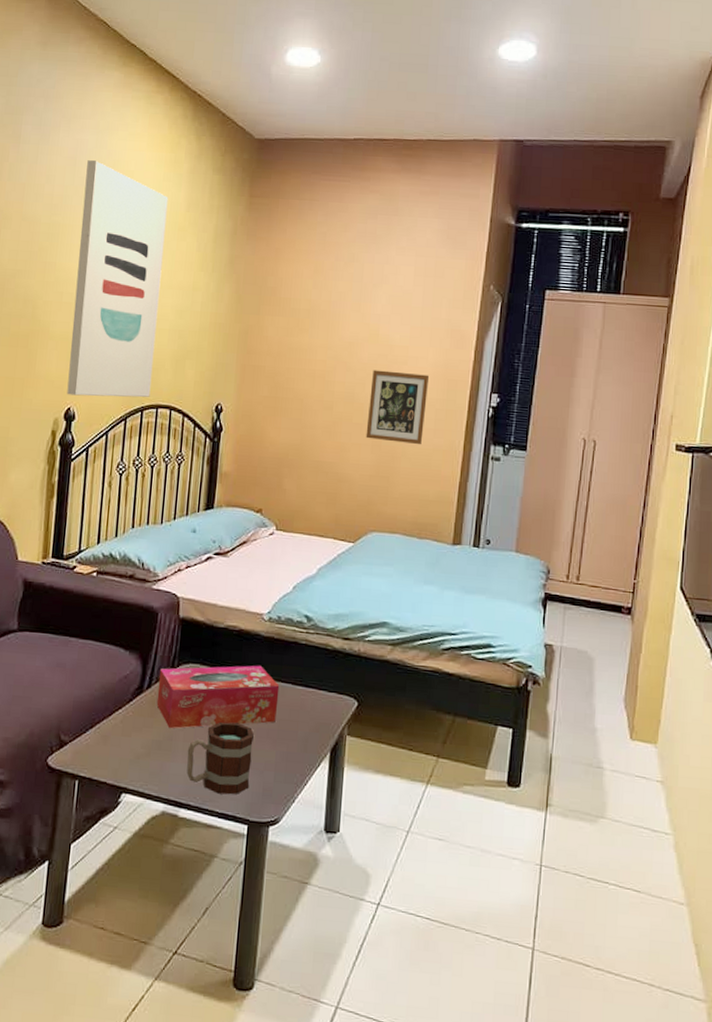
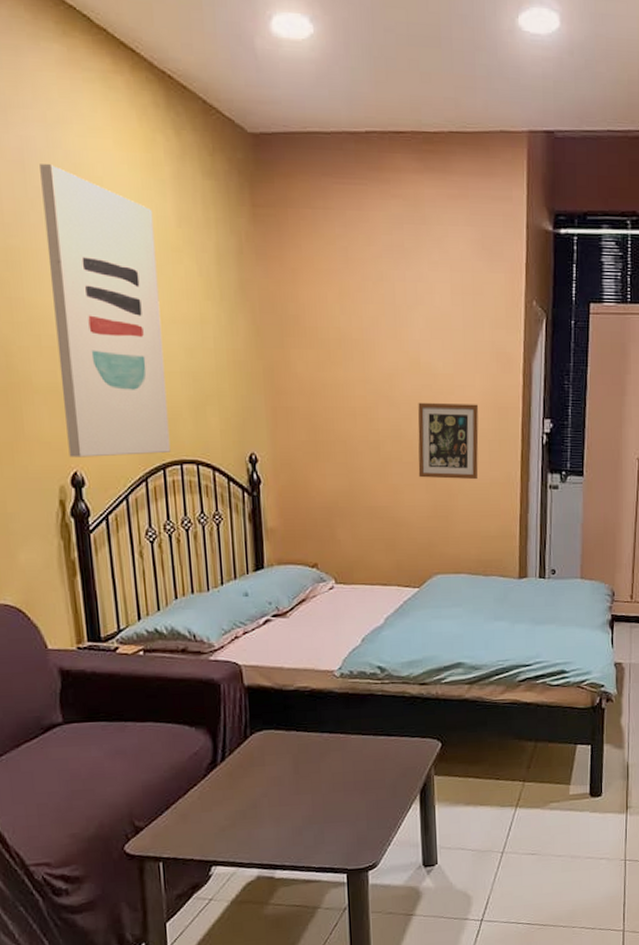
tissue box: present [156,665,280,729] -> none [231,721,362,797]
mug: present [186,721,254,795] -> none [274,780,343,850]

